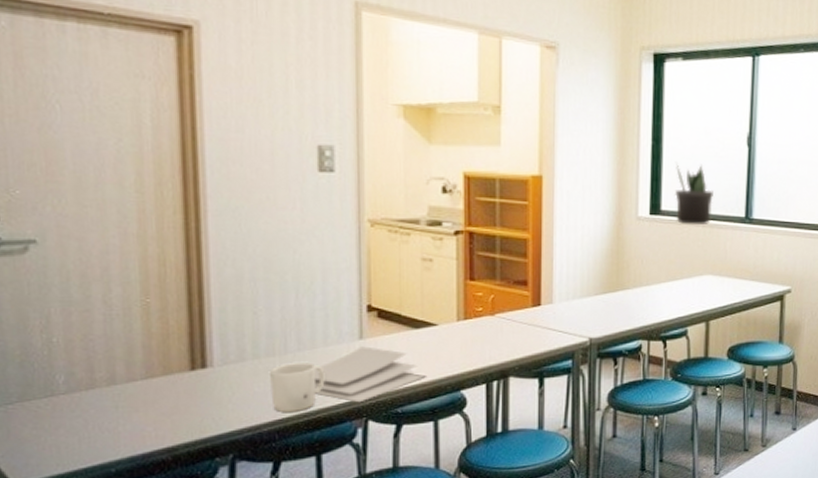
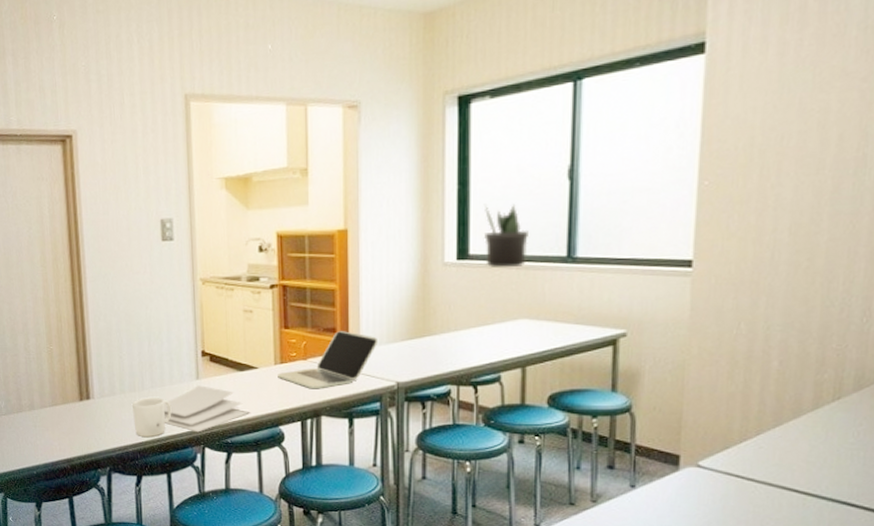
laptop: none [460,284,572,348] -> present [277,331,379,389]

